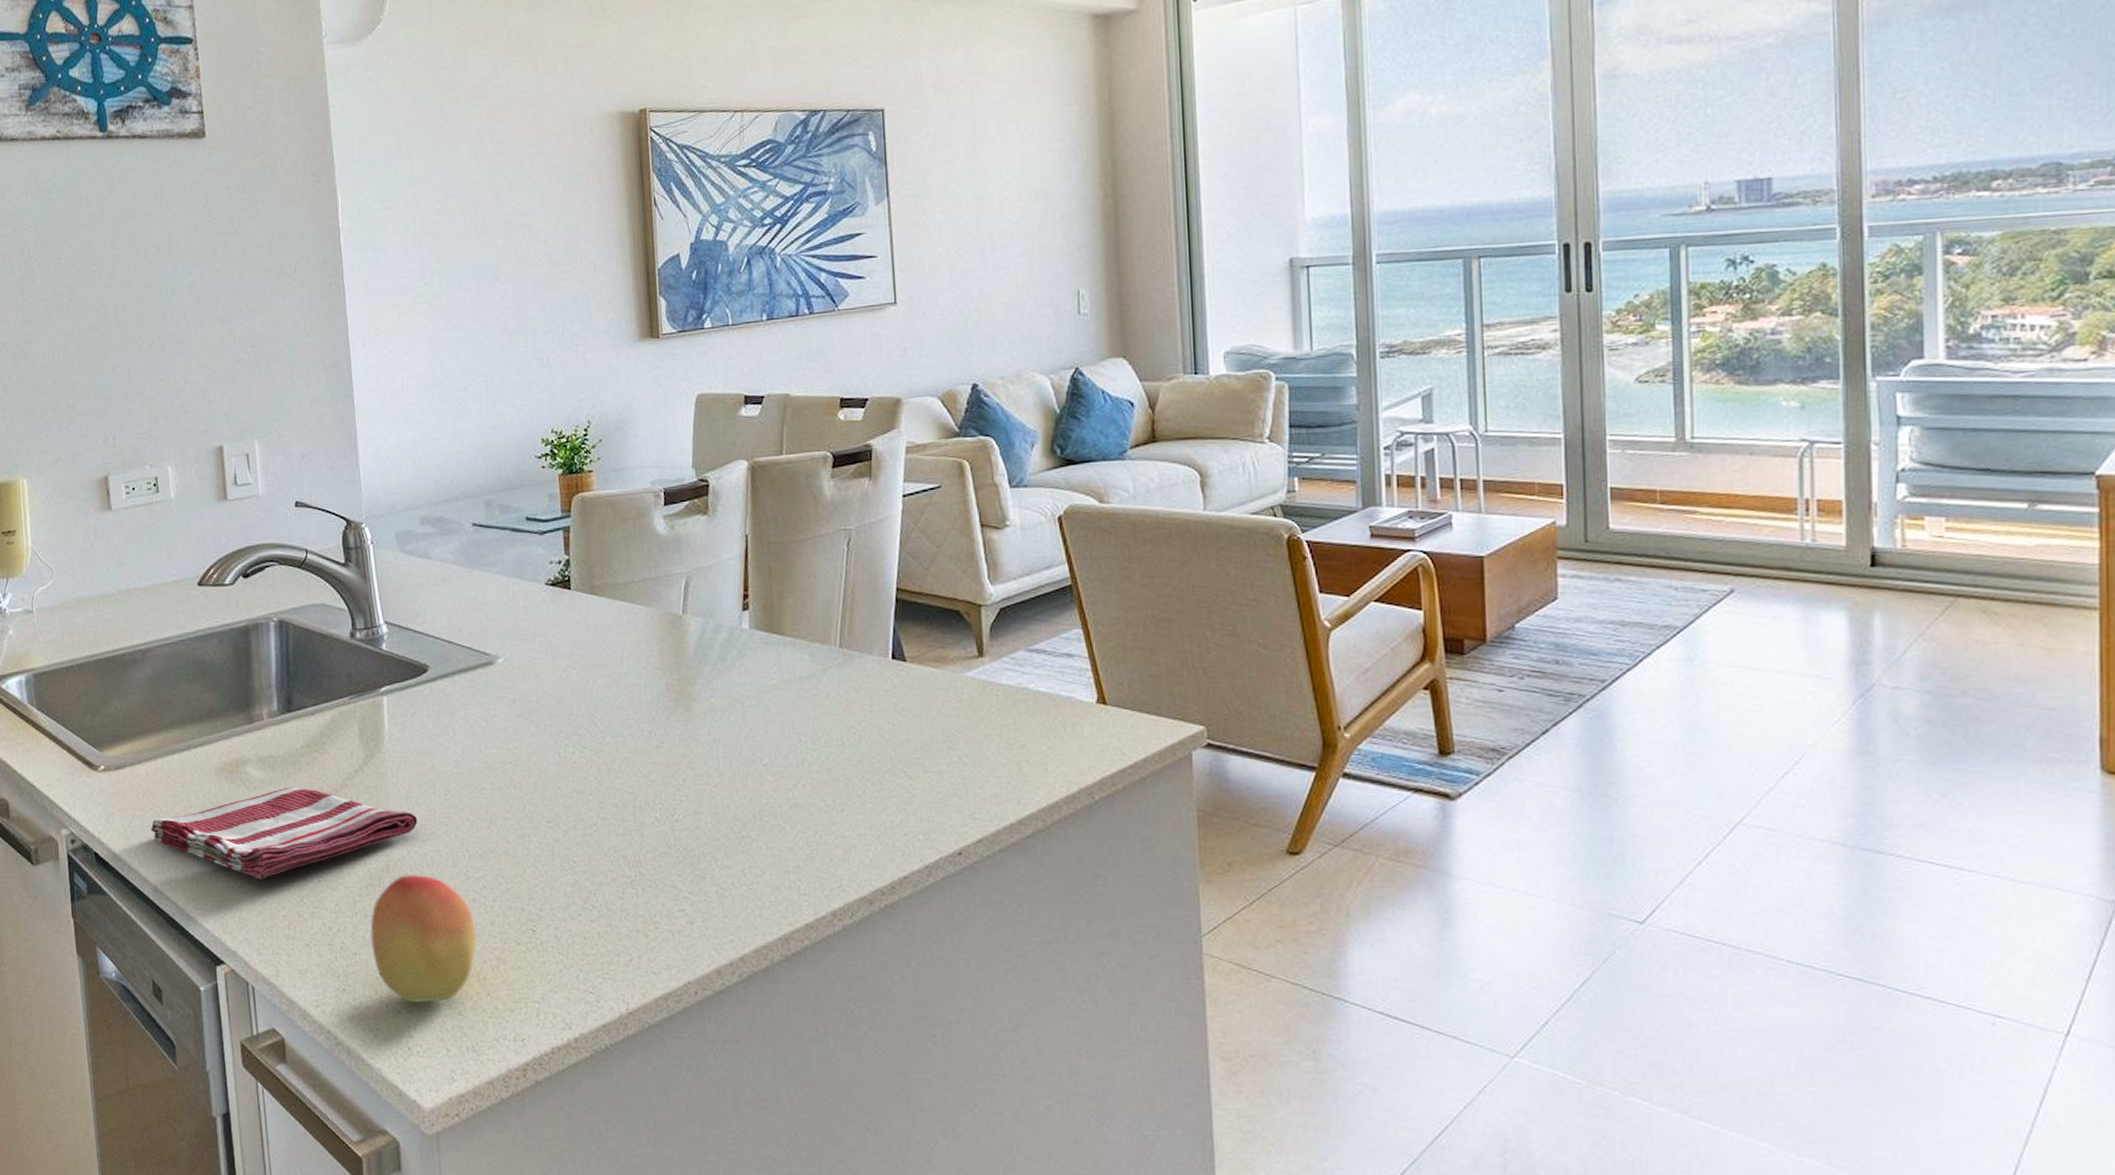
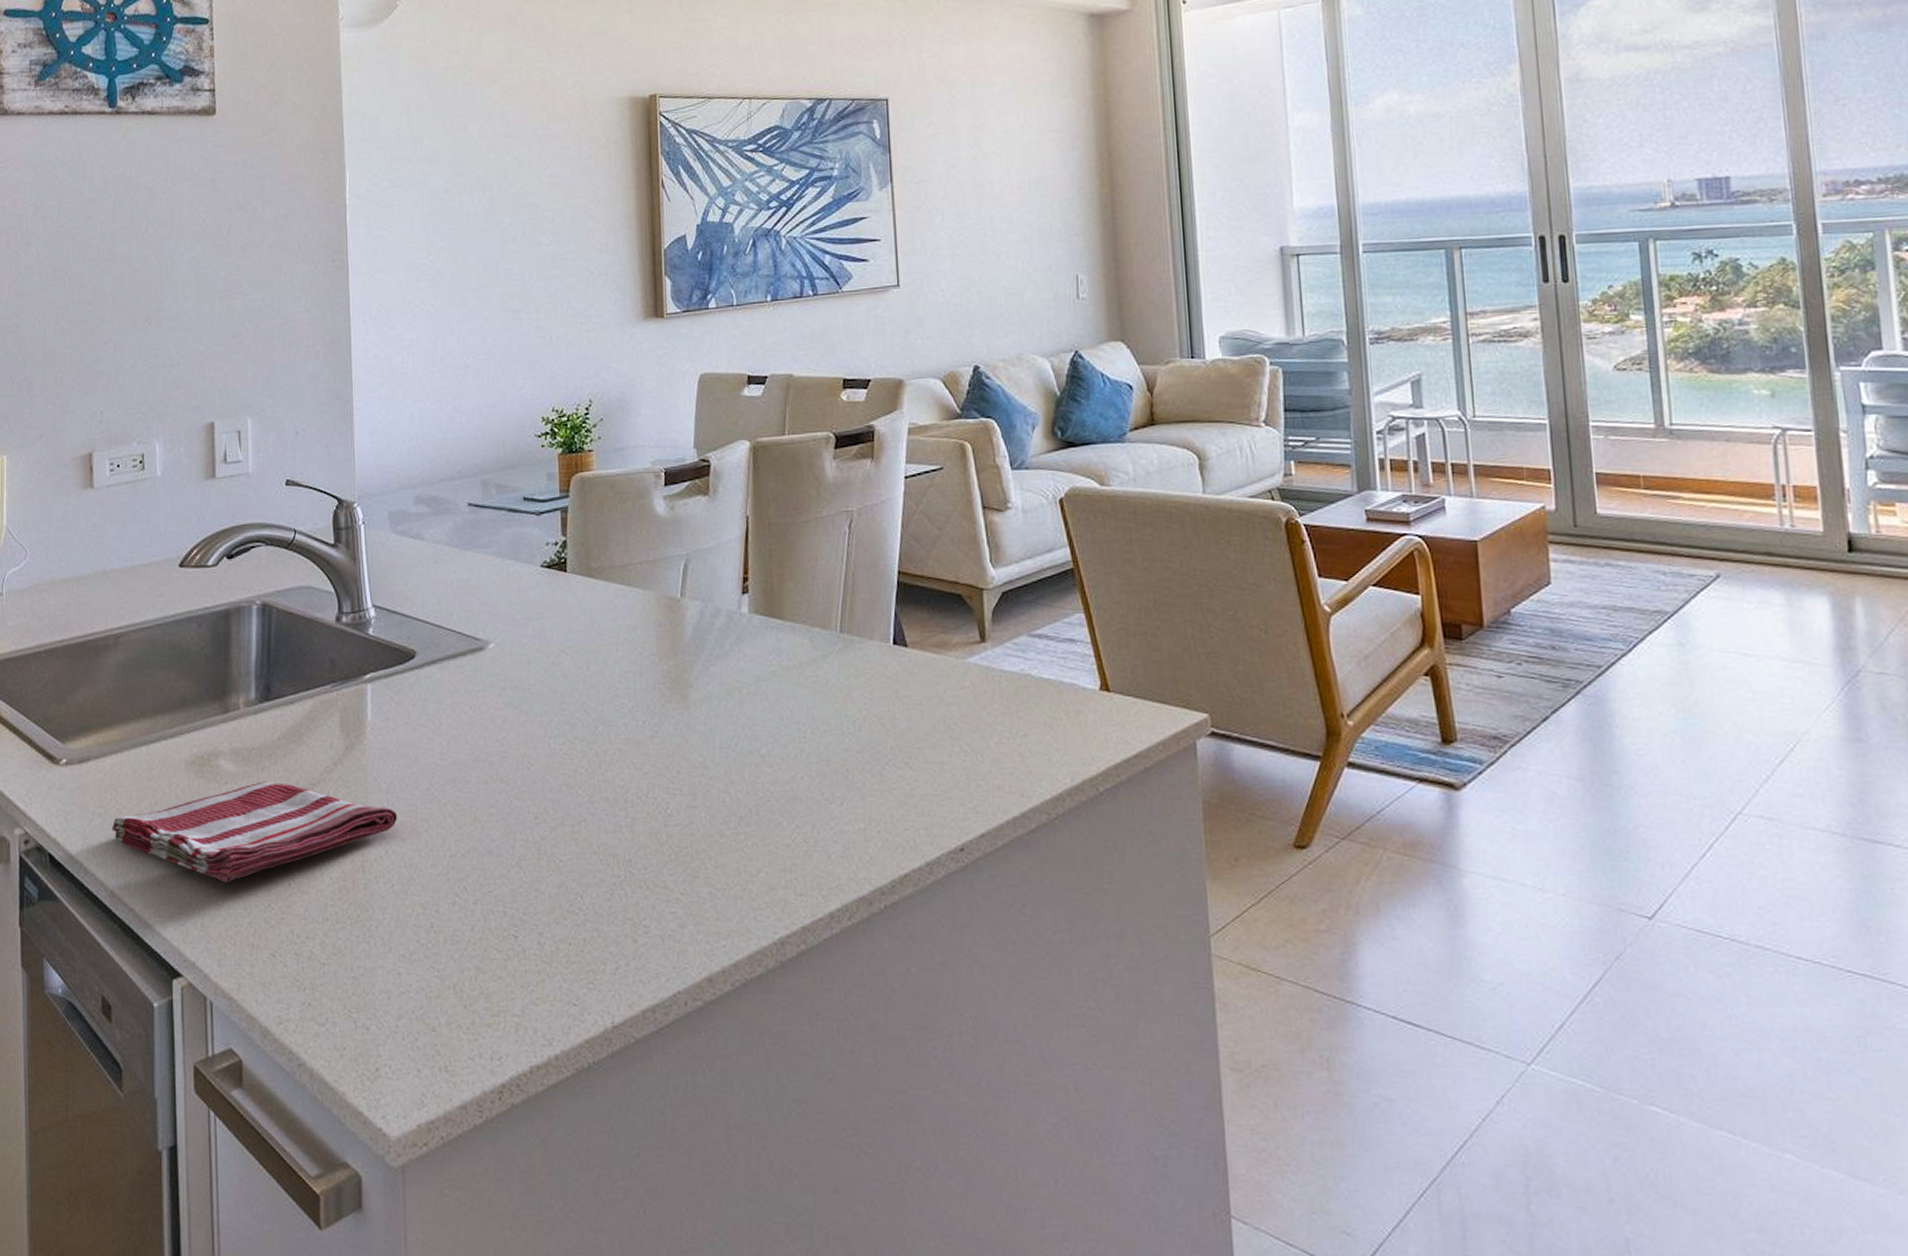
fruit: present [370,874,477,1003] -> none [340,875,454,1018]

